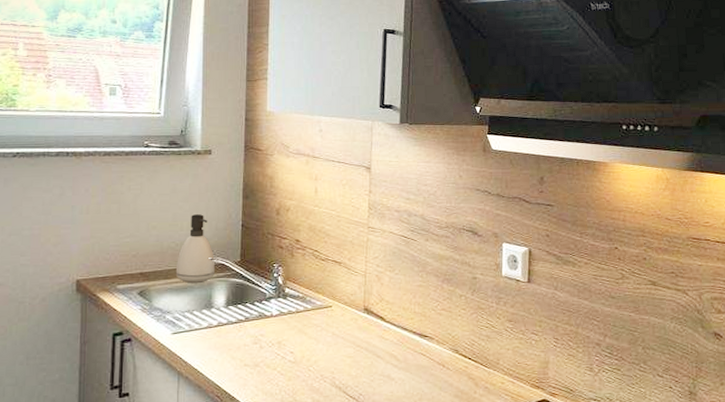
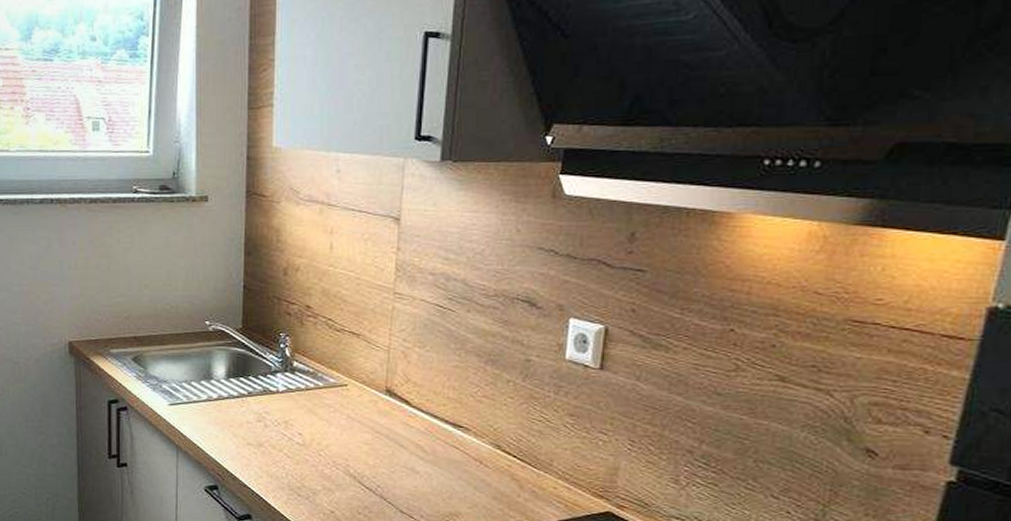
soap dispenser: present [175,214,215,284] -> none [171,273,213,352]

